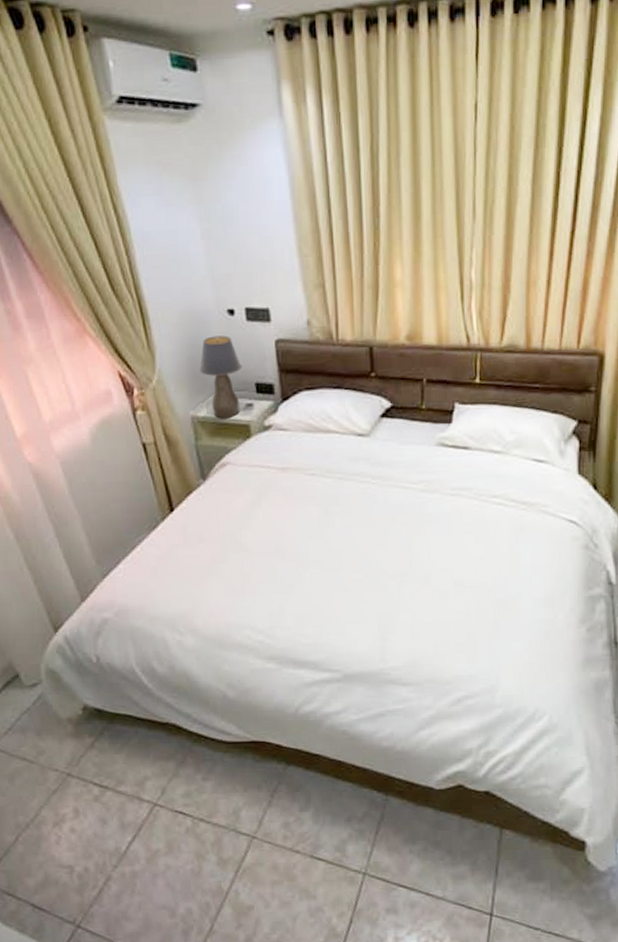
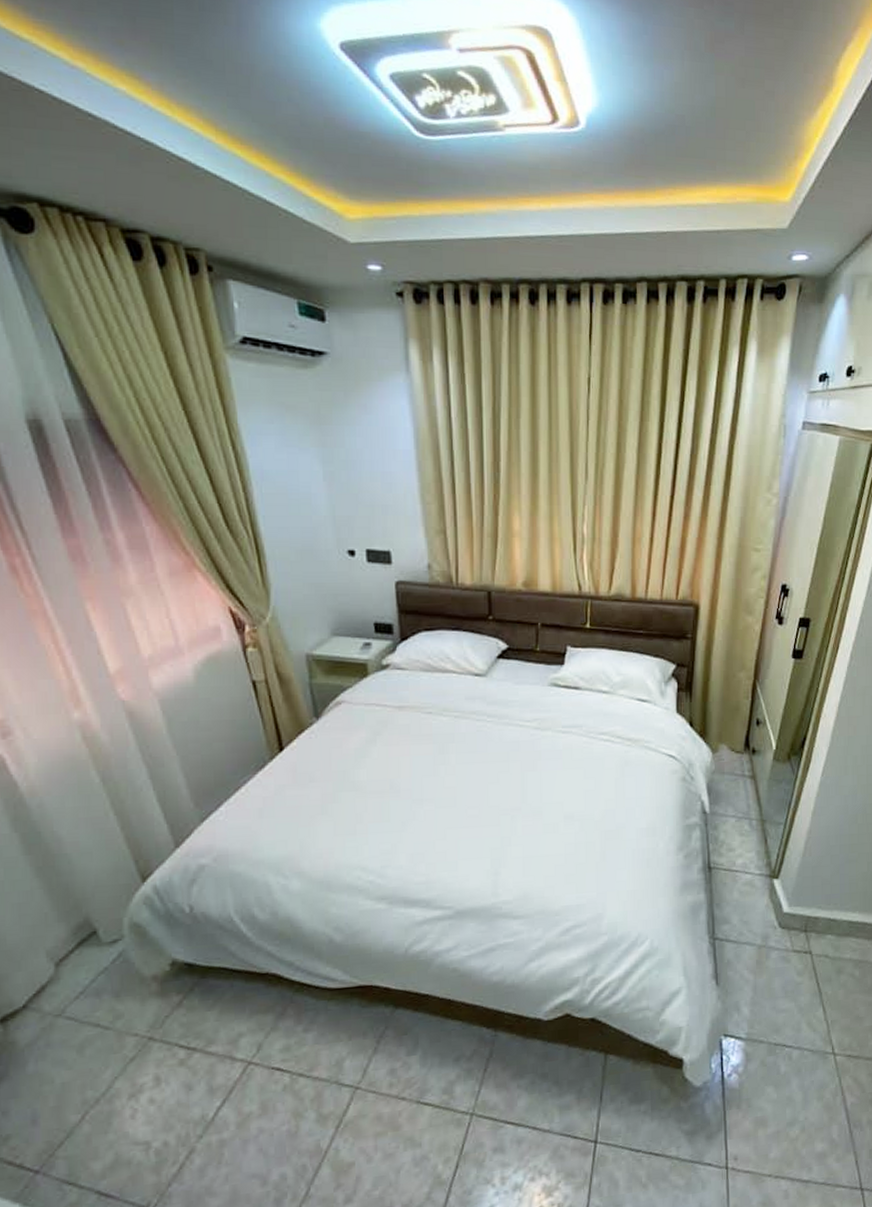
table lamp: present [199,335,242,419] -> none [317,575,361,657]

